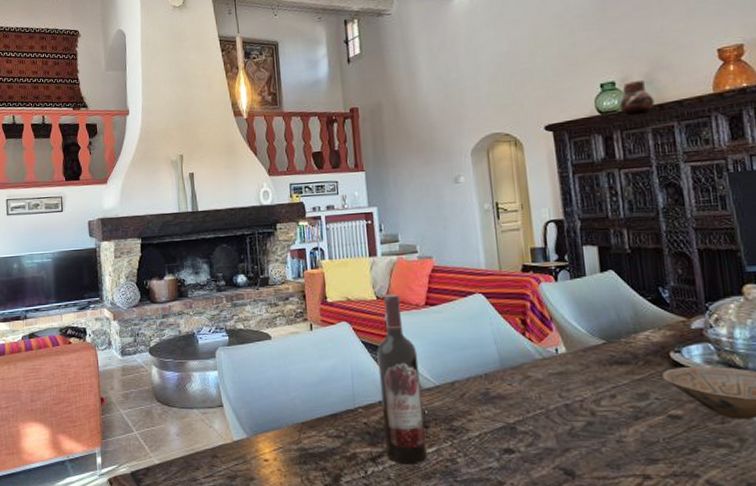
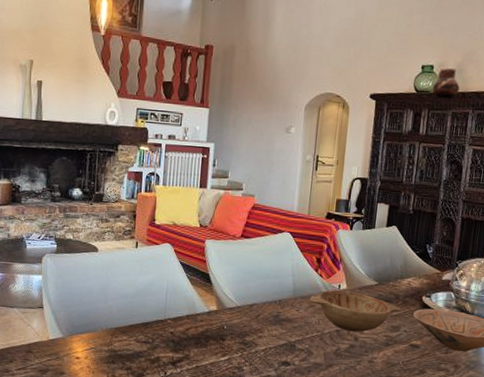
wine bottle: present [377,294,427,465] -> none [186,223,227,369]
decorative bowl: none [522,355,644,405] -> present [309,290,401,332]

